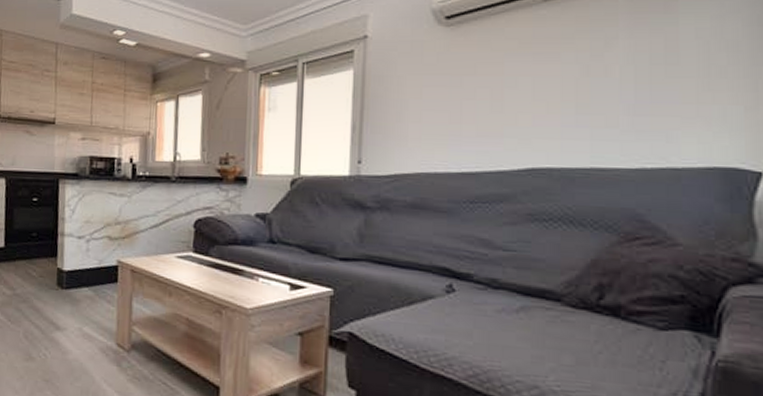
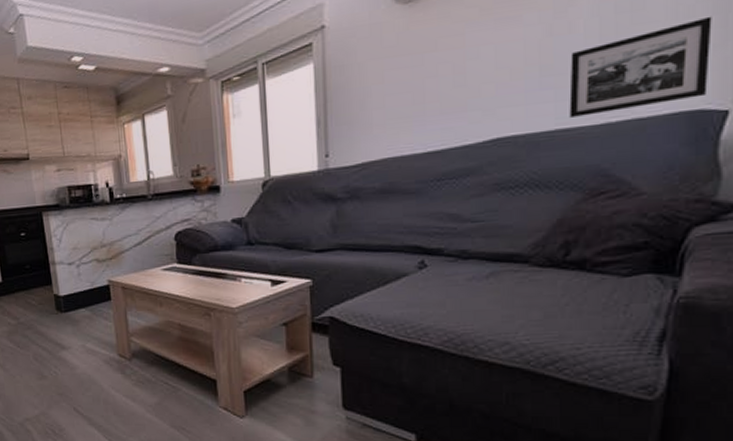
picture frame: none [605,79,744,159] -> present [569,16,712,118]

